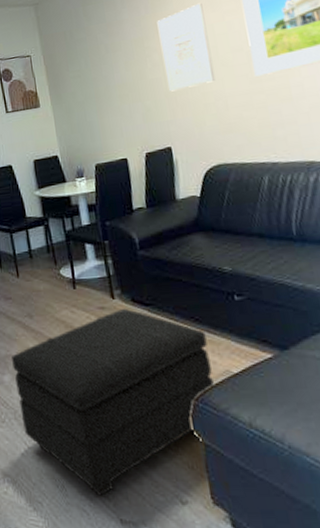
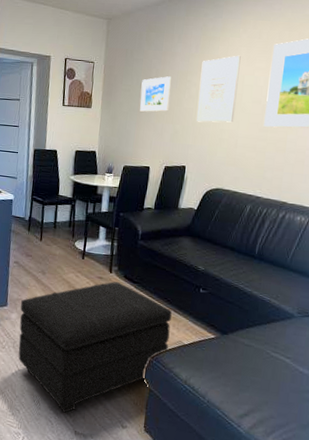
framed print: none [91,48,132,97] -> present [140,76,171,112]

